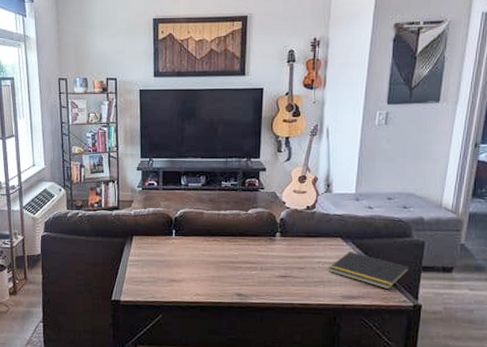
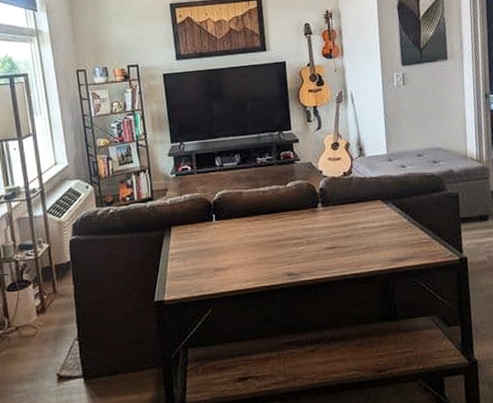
notepad: present [329,252,409,290] -> none [374,212,450,247]

